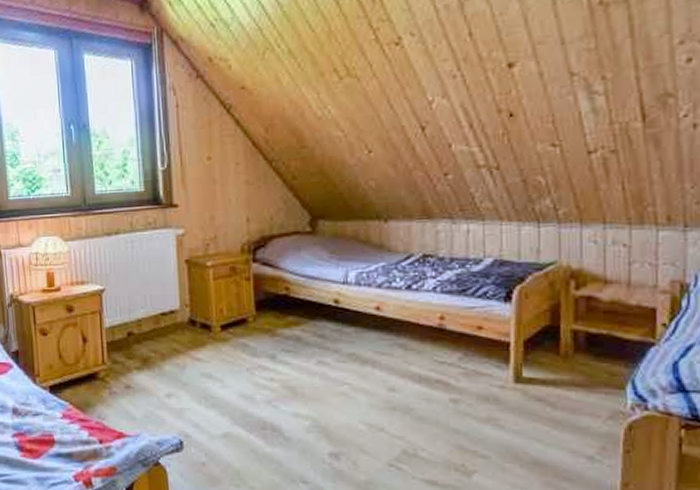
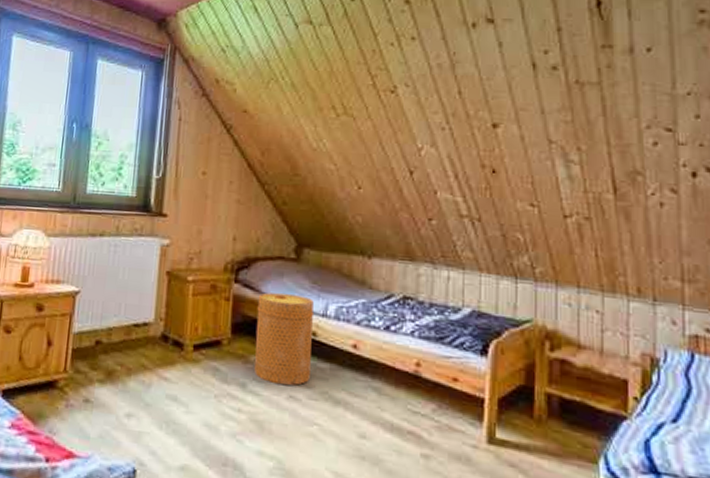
basket: none [278,266,337,353] -> present [254,292,315,386]

